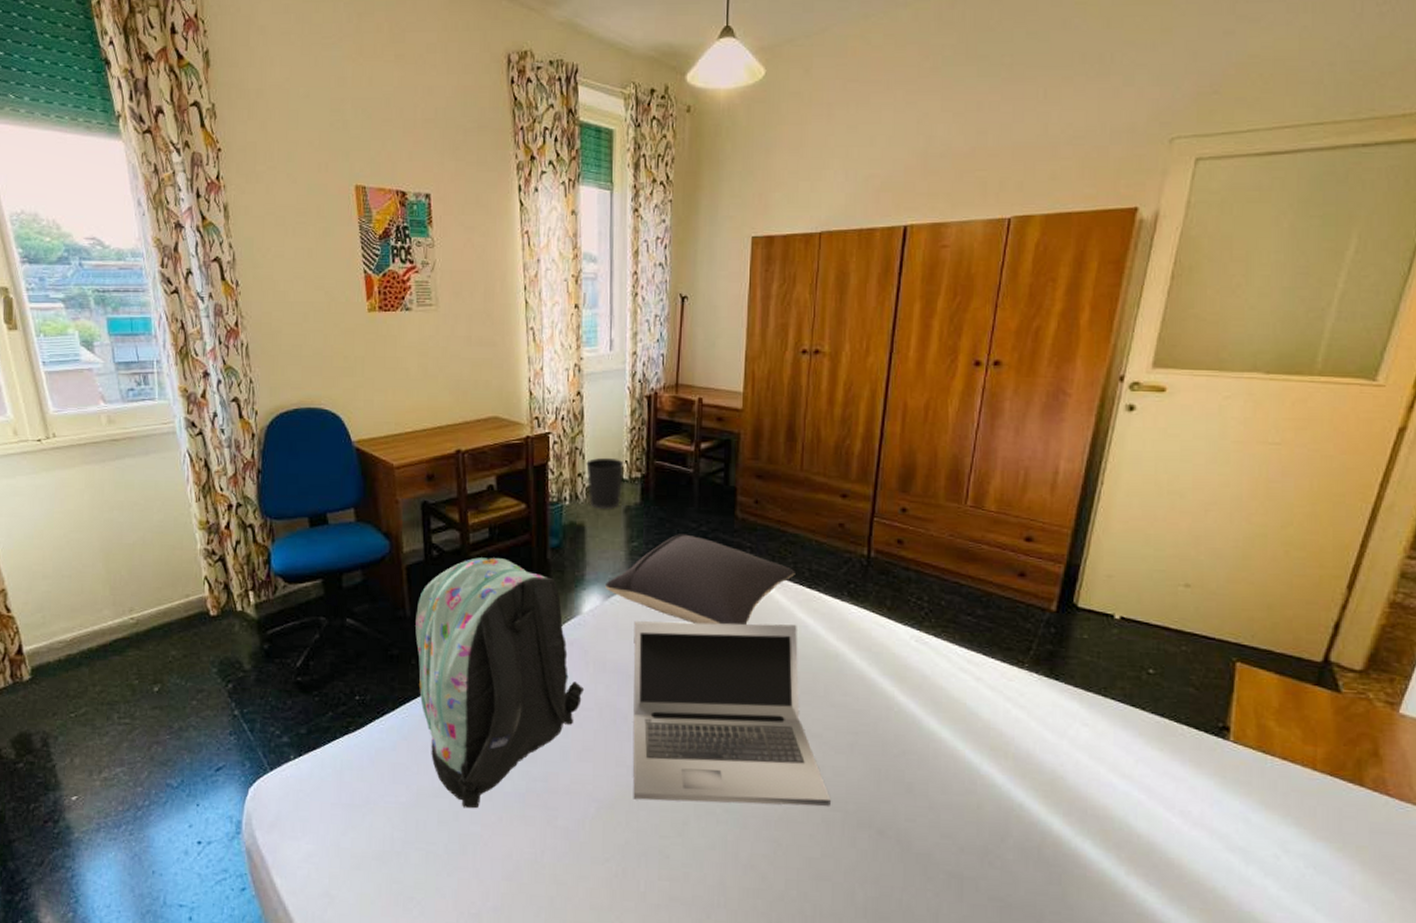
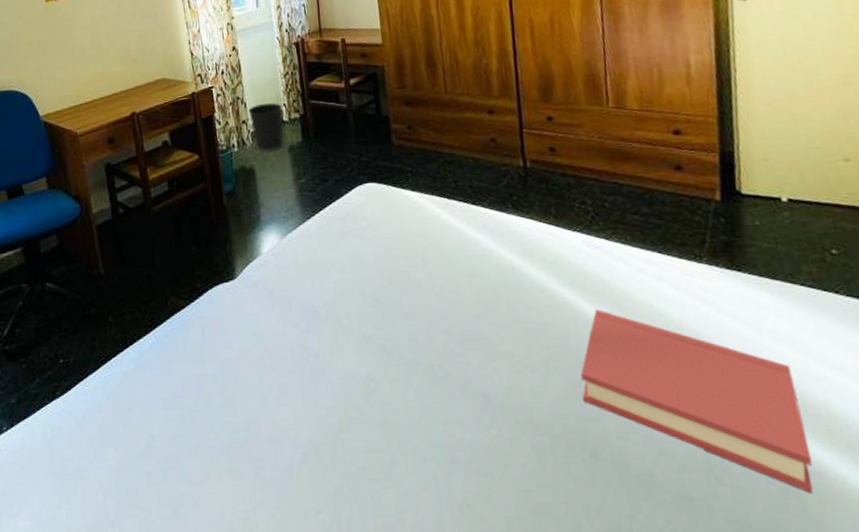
backpack: present [415,557,585,809] -> none [109,208,275,467]
pillow: present [605,534,795,626] -> none [280,166,458,252]
laptop: present [633,621,830,806] -> none [312,243,536,442]
hardback book: none [880,701,1082,882] -> present [580,309,813,494]

